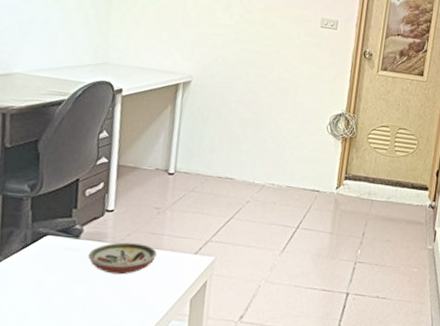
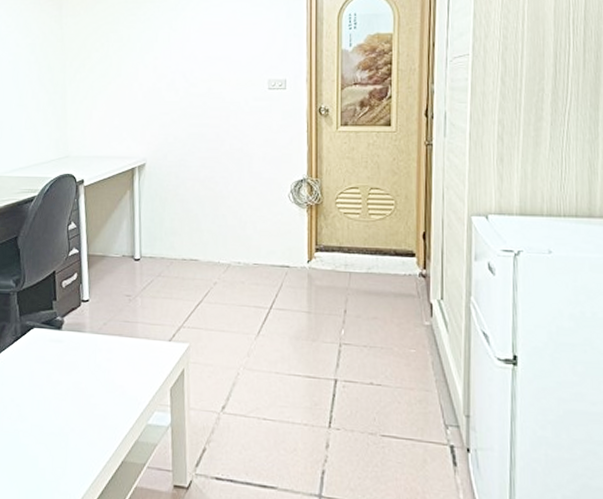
decorative bowl: present [87,242,157,275] -> none [70,332,133,365]

